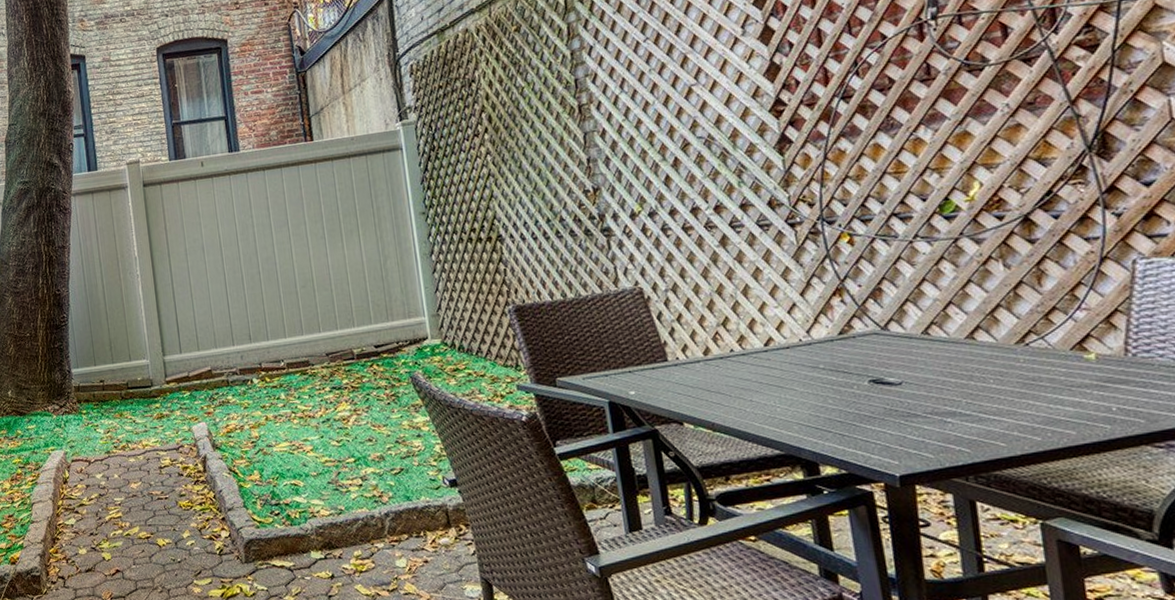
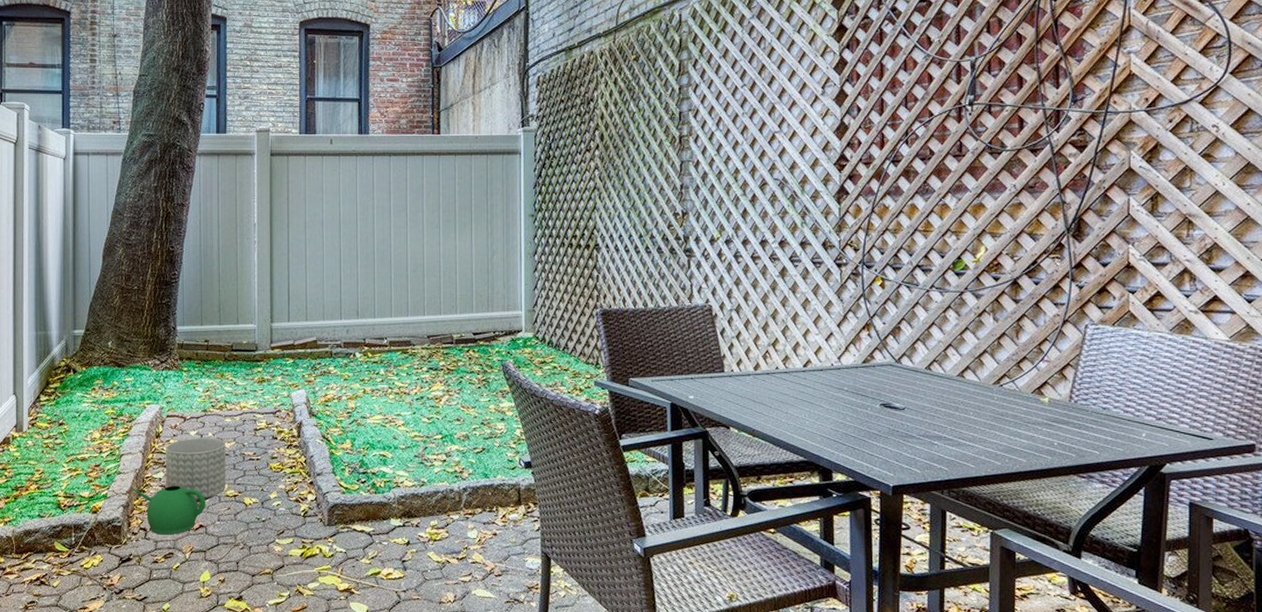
watering can: none [46,530,120,582] -> present [132,485,205,535]
planter: none [74,479,137,547] -> present [166,438,226,503]

